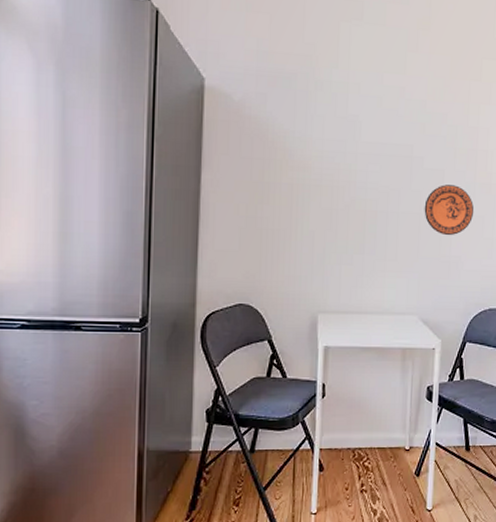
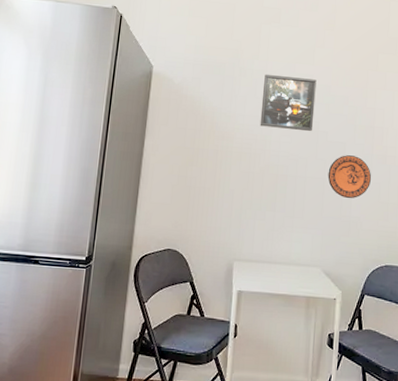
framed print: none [342,86,409,158] -> present [260,73,317,132]

